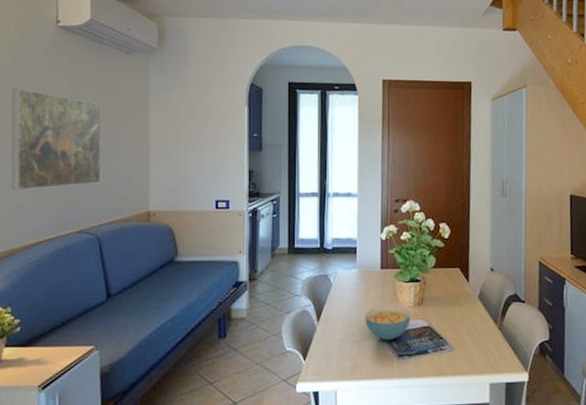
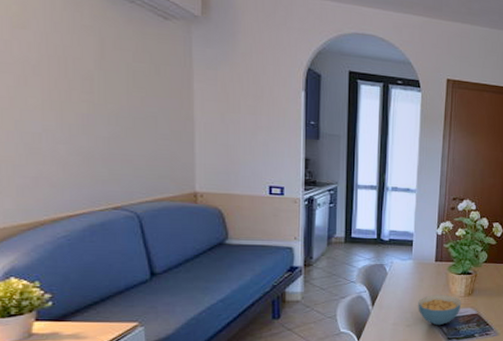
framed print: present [11,87,102,191] -> none [23,42,139,160]

